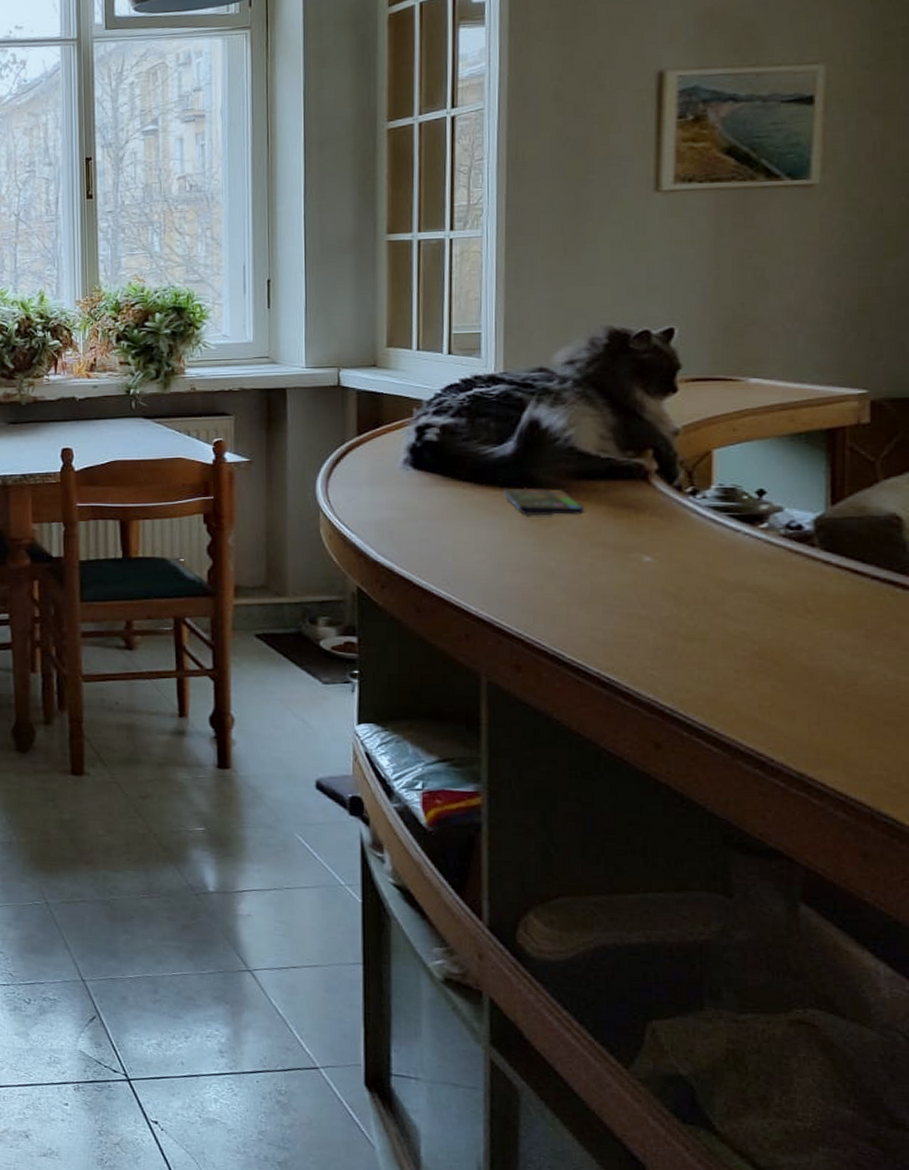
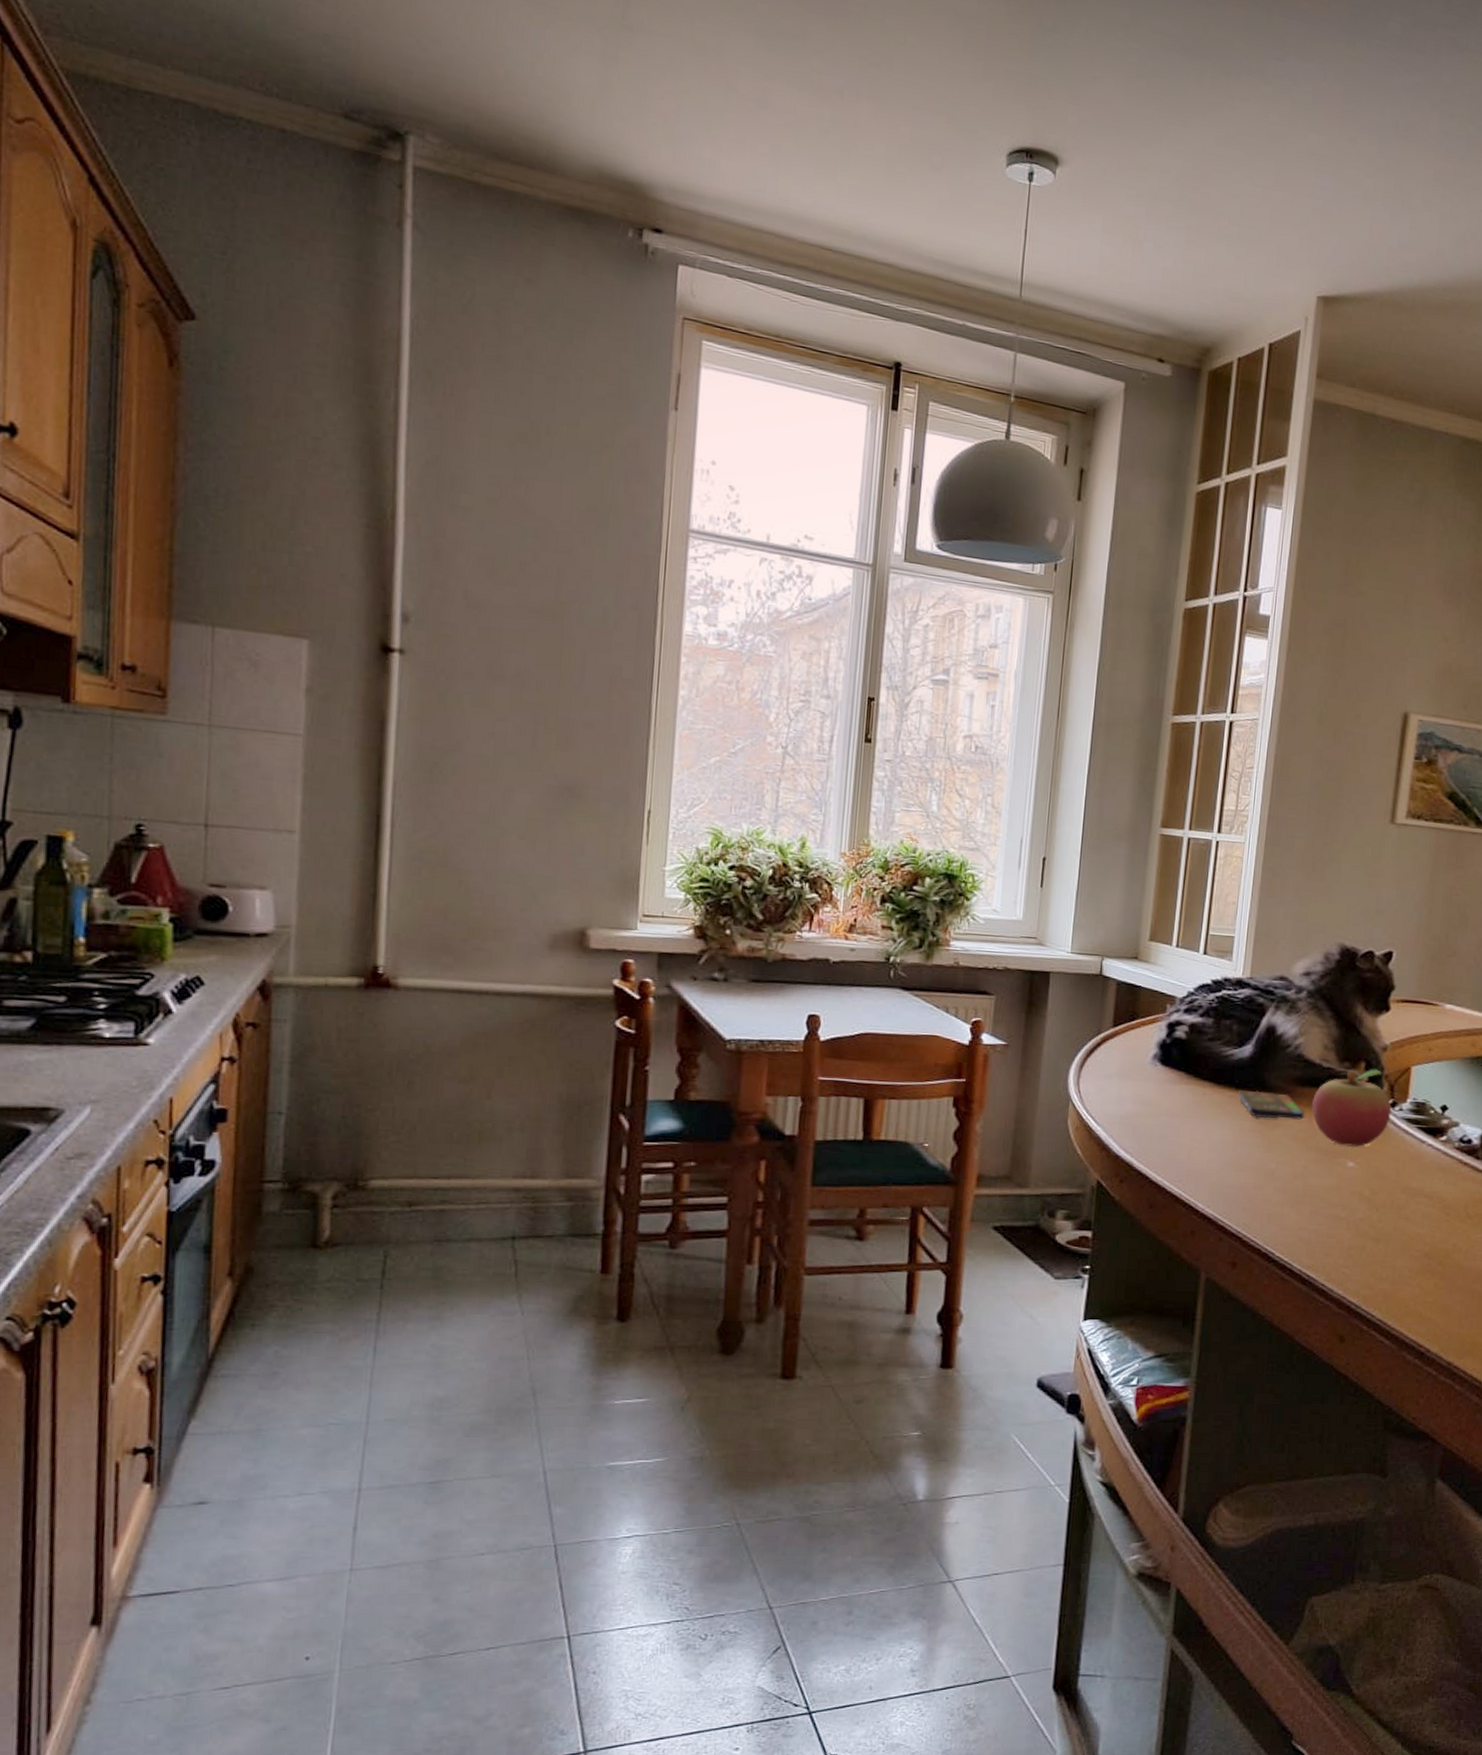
fruit: none [592,456,694,540] -> present [1312,1069,1393,1147]

